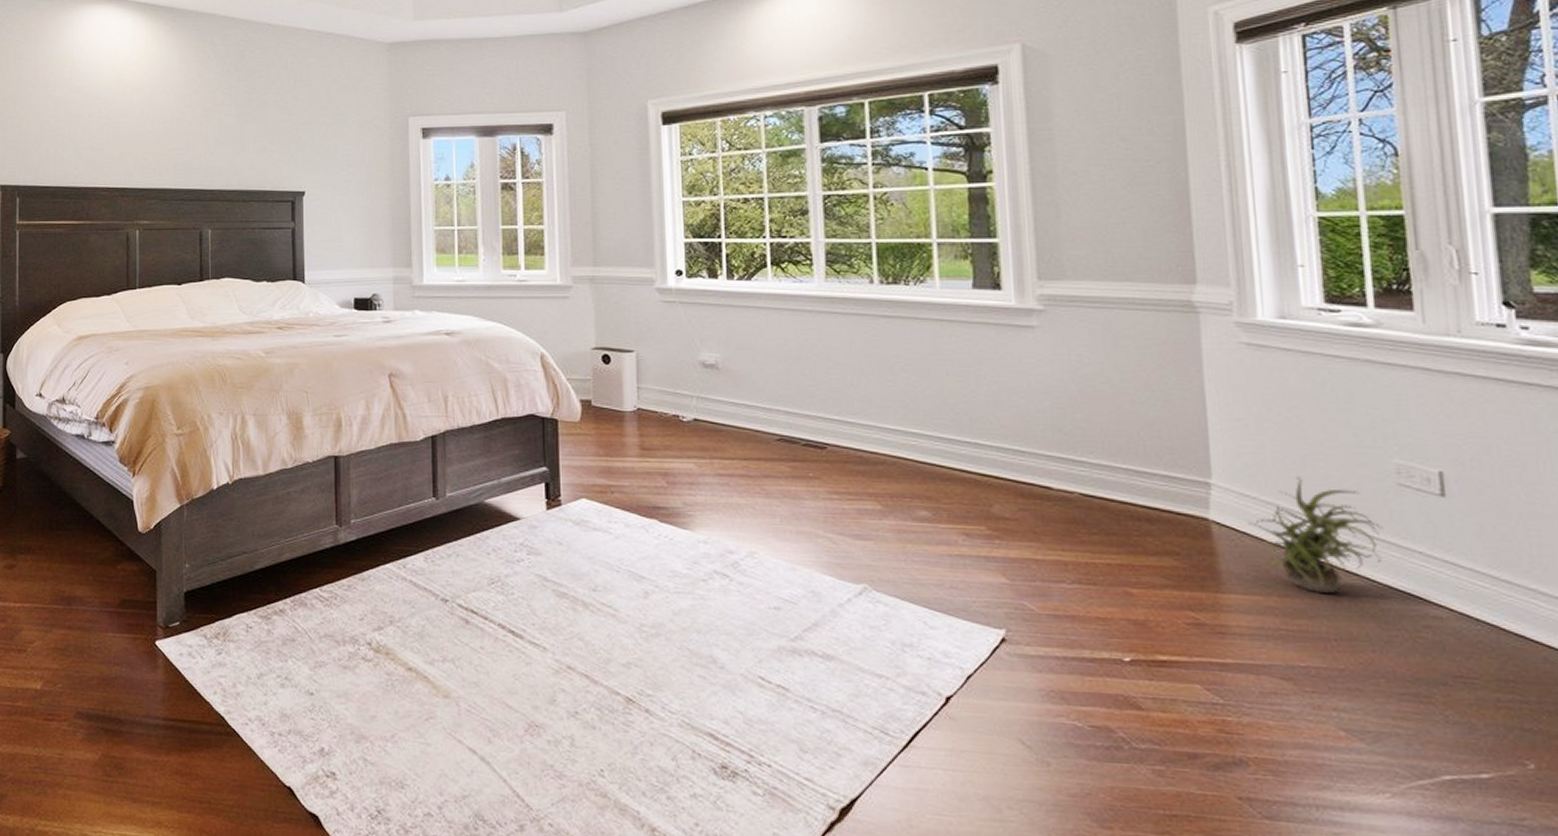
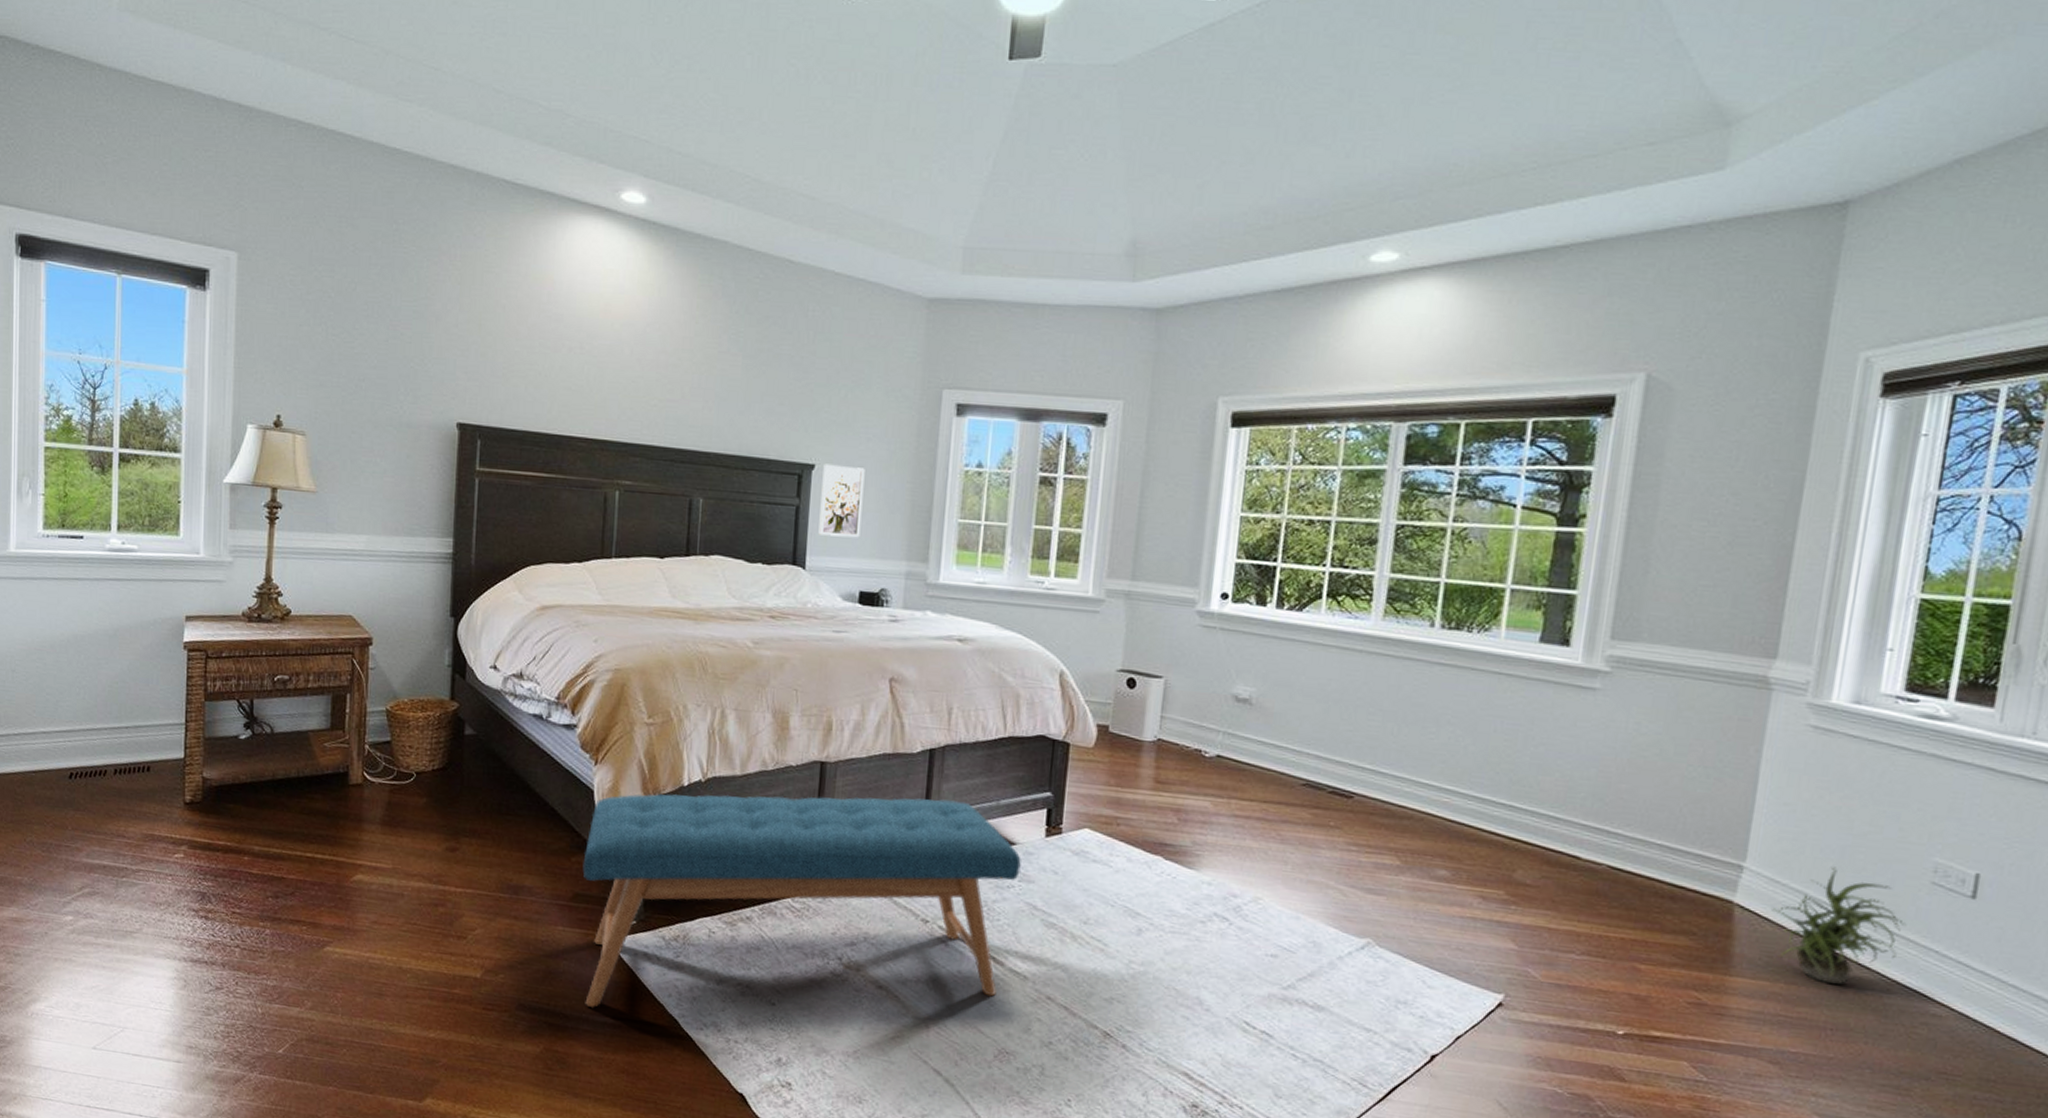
bench: none [128,482,527,710] -> present [582,793,1021,1008]
wall art: none [312,190,350,252] -> present [818,463,865,538]

